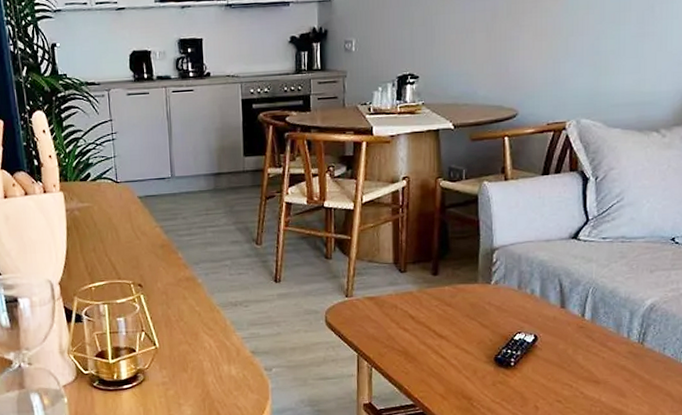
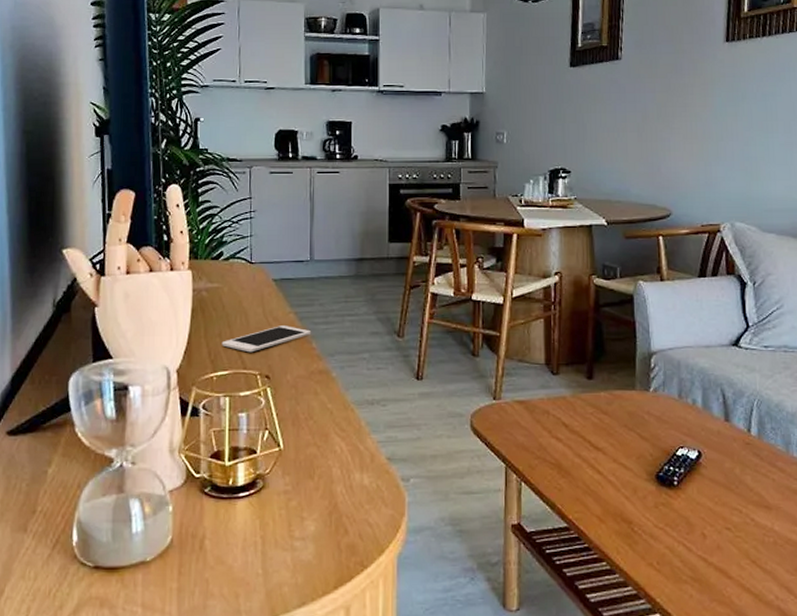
cell phone: none [96,239,177,265] -> present [222,326,312,353]

